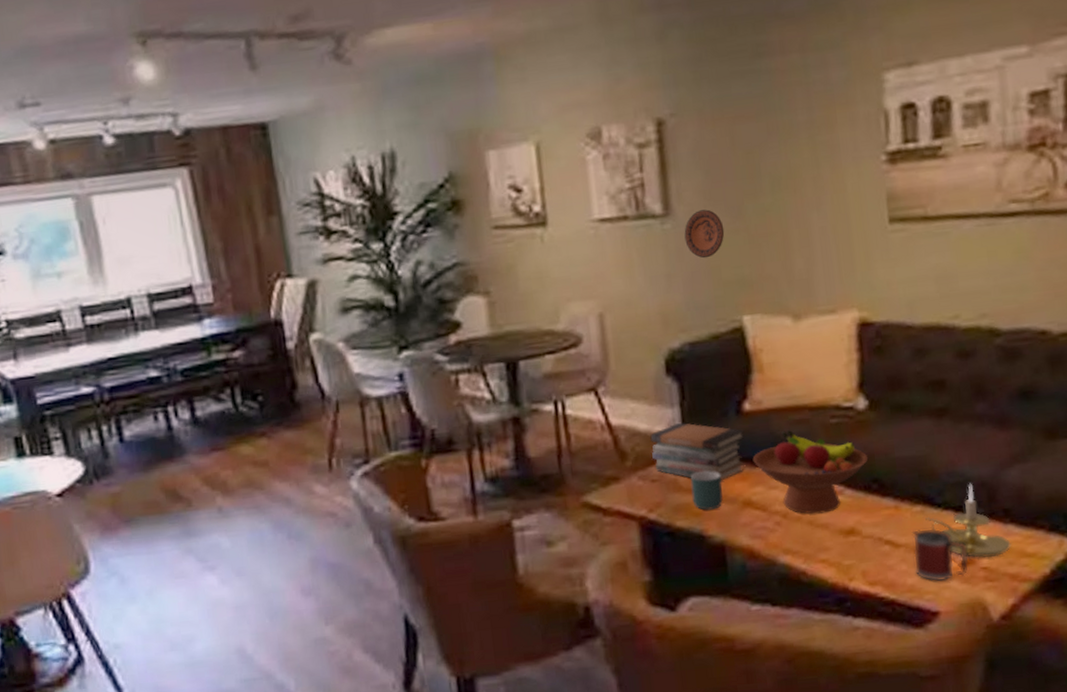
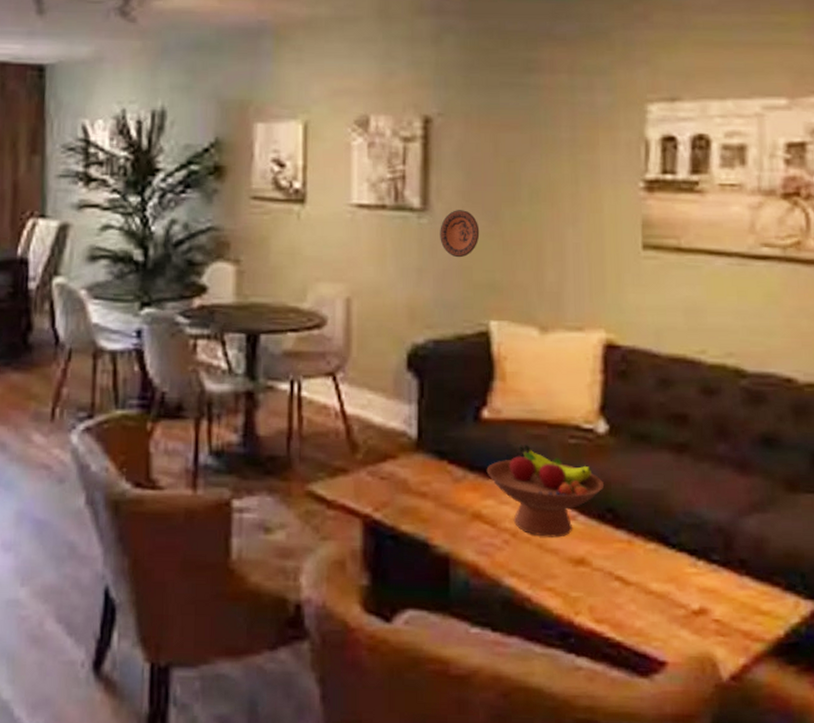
book stack: present [650,422,745,480] -> none [384,420,481,487]
mug: present [690,470,723,510] -> none [420,475,453,518]
mug: present [911,528,969,582] -> none [643,569,701,629]
candle holder: present [925,483,1012,558] -> none [659,526,746,610]

